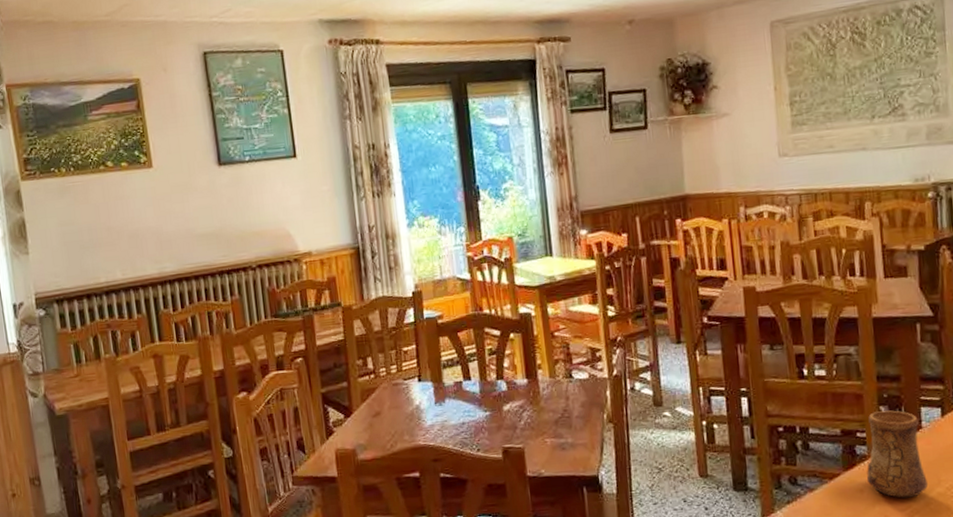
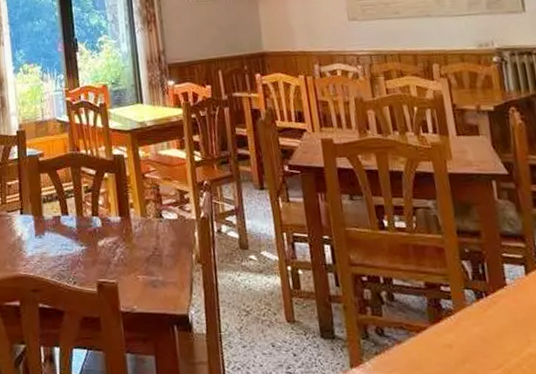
cup: present [867,410,928,498] -> none [451,265,518,357]

